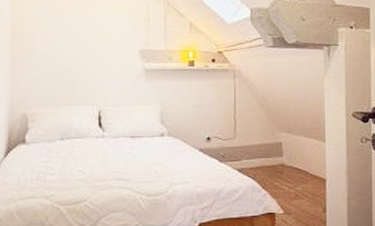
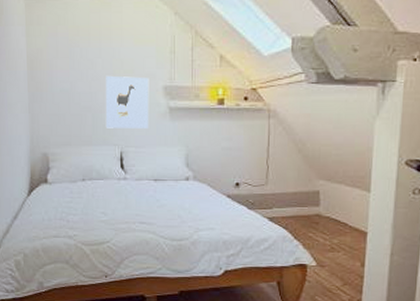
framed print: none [84,40,126,89] -> present [105,75,149,128]

